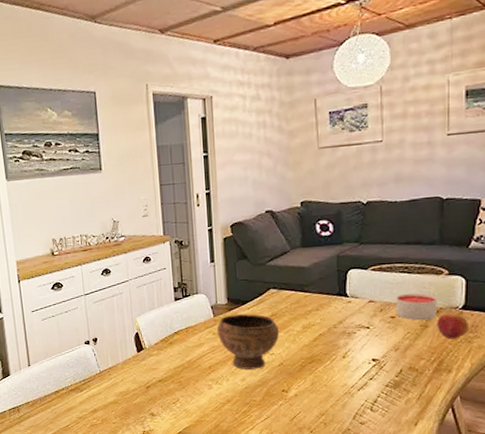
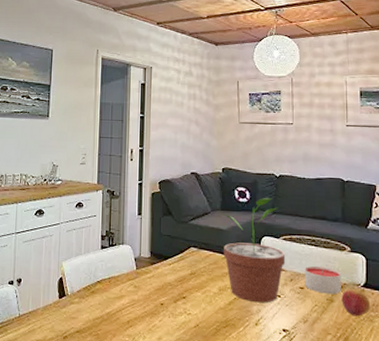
bowl: present [217,314,280,370] -> none [139,269,198,329]
potted plant: none [304,228,375,337] -> present [223,198,286,303]

